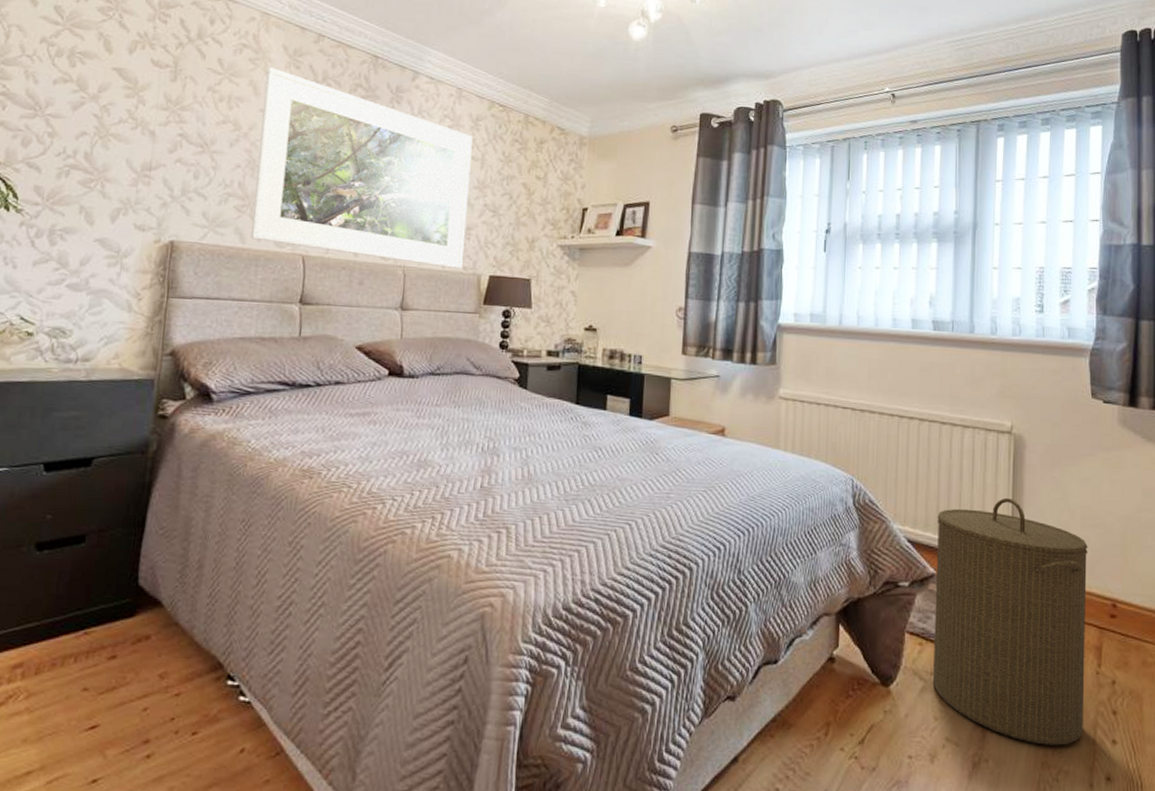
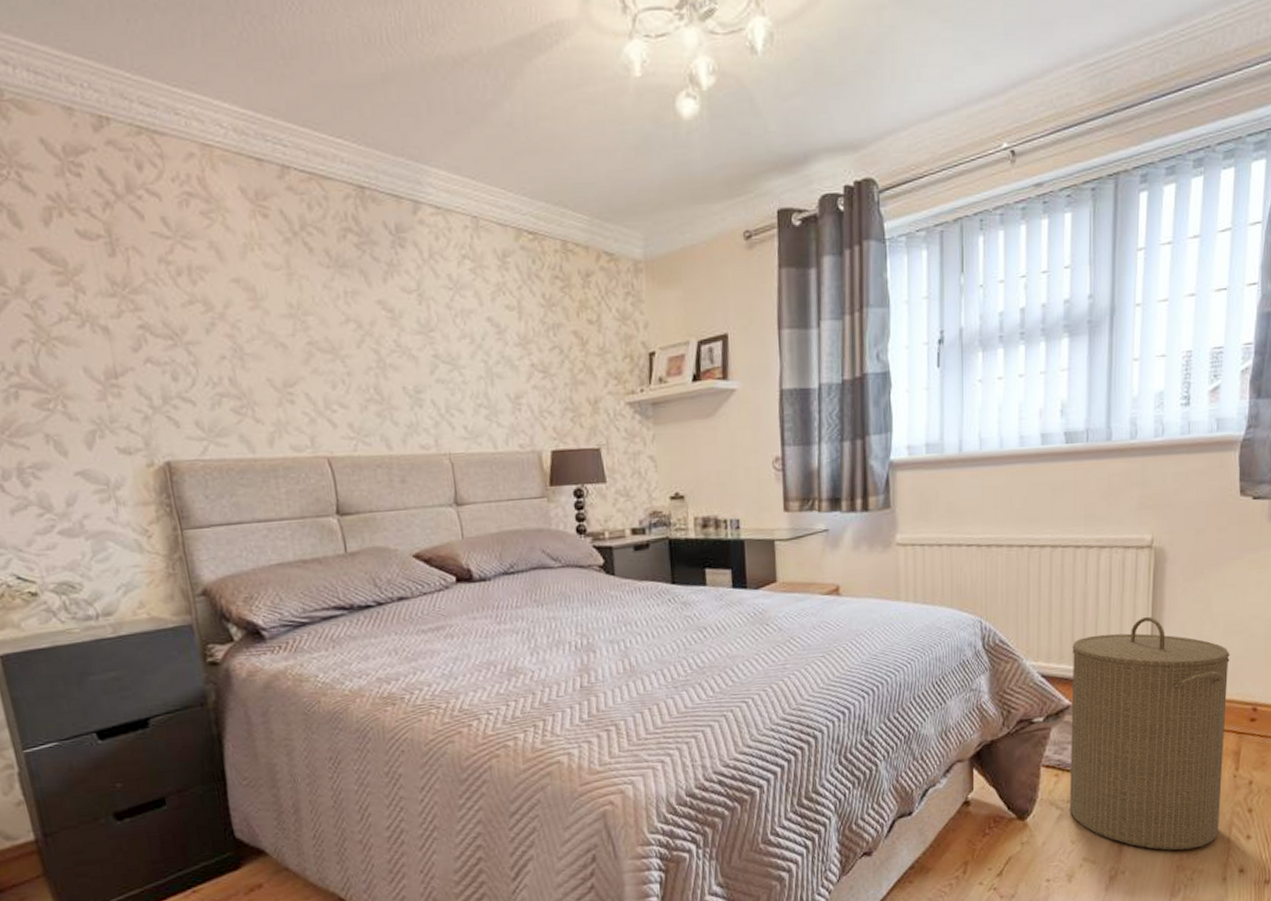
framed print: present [250,67,473,269] -> none [226,220,518,449]

